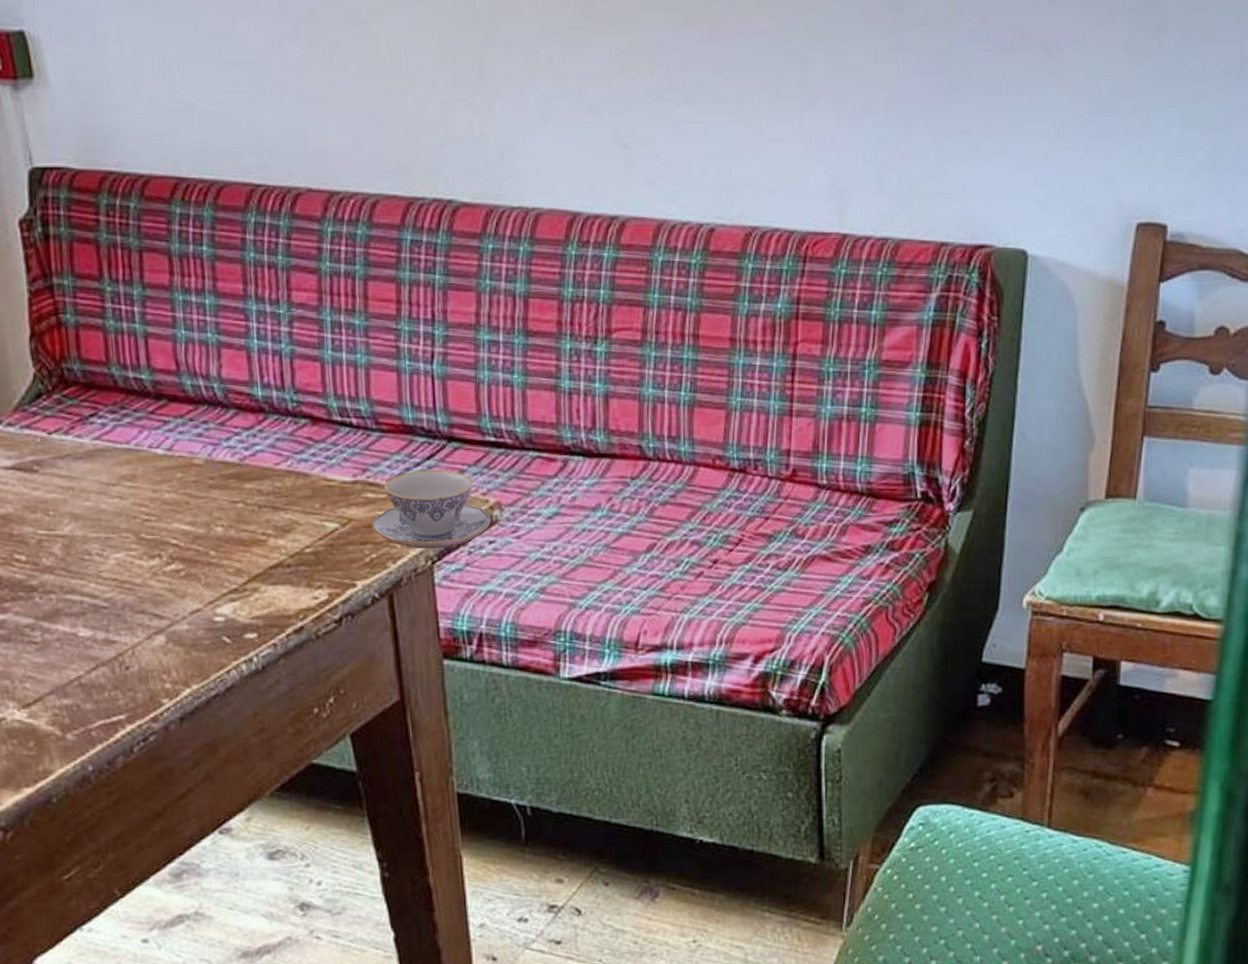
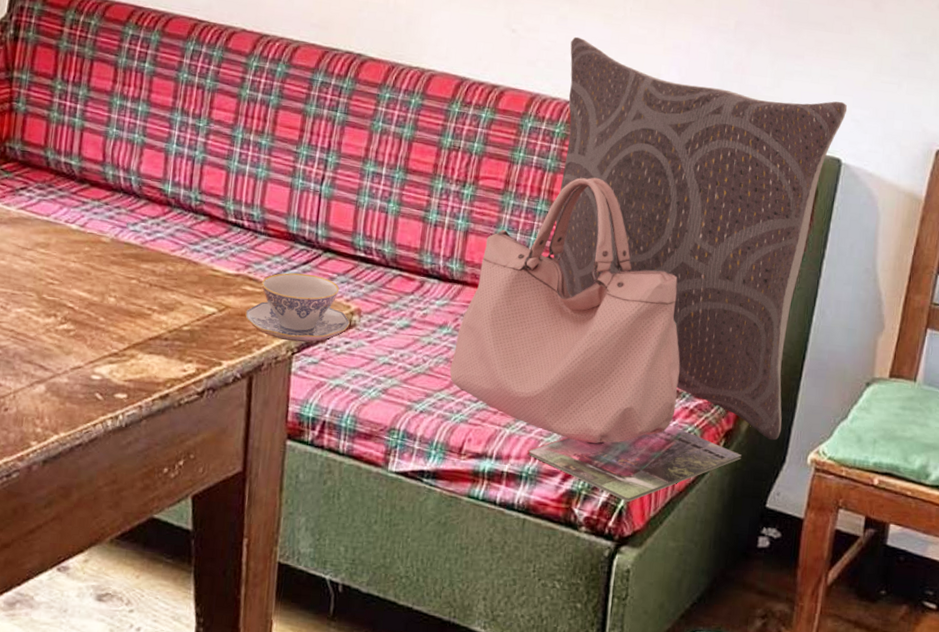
handbag: none [611,311,870,618] -> present [449,177,680,444]
pillow: none [695,143,1028,587] -> present [553,36,848,441]
magazine: none [711,585,949,677] -> present [527,424,741,502]

